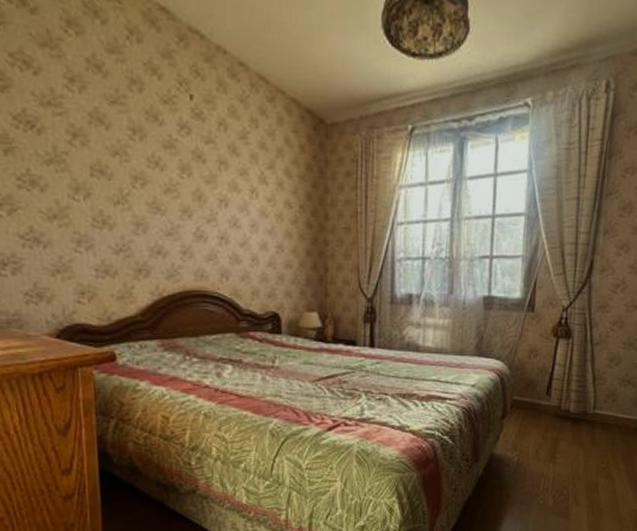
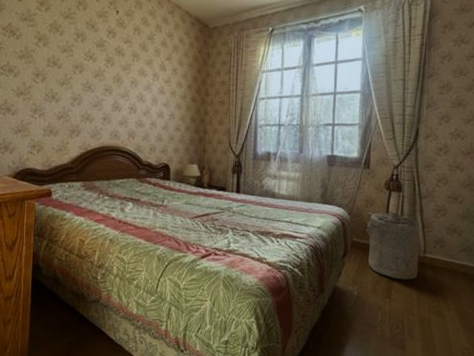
laundry hamper: none [527,363,591,441] -> present [365,211,420,280]

